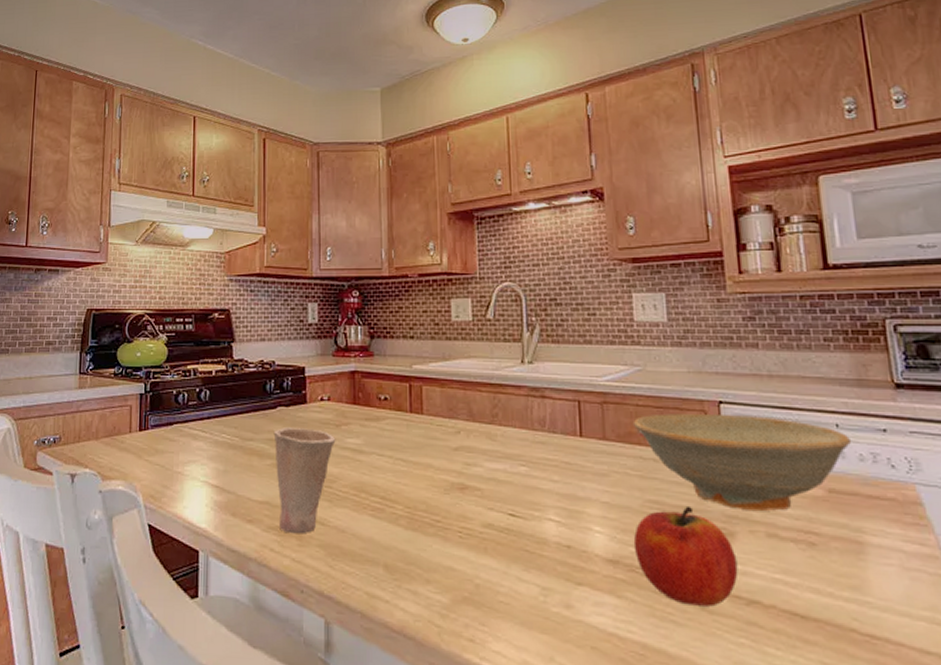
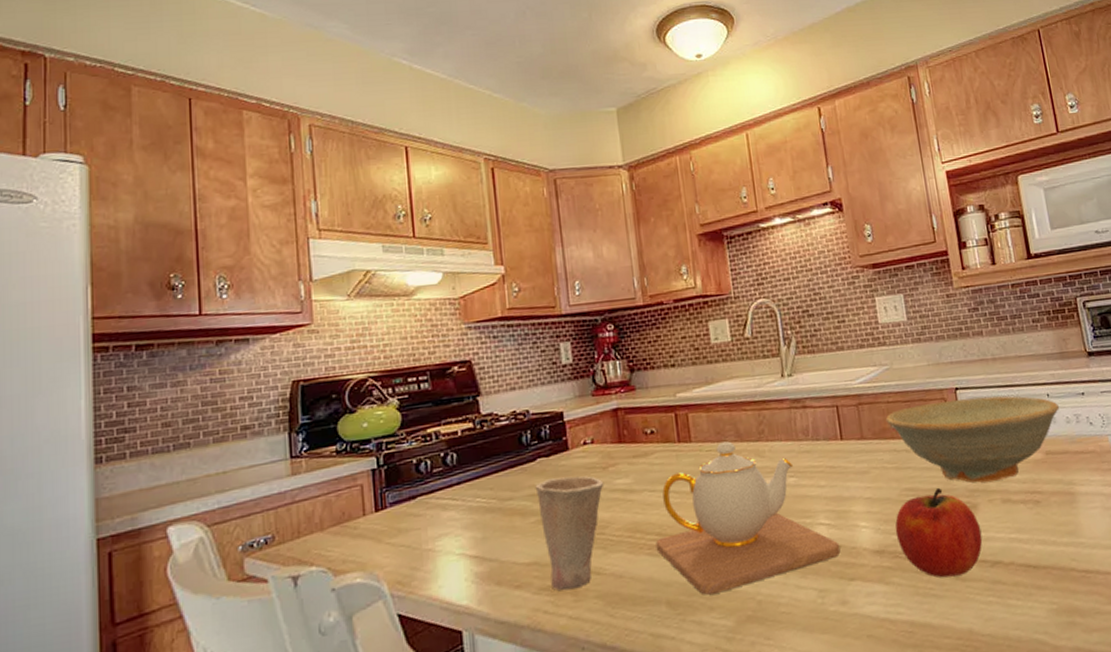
teapot: none [379,419,569,568] -> present [655,441,841,595]

